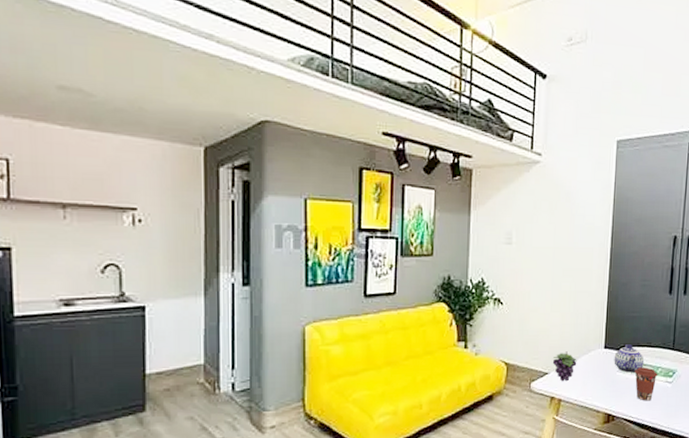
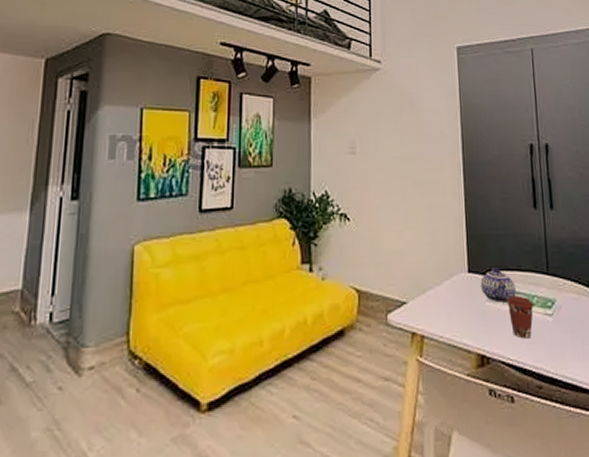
fruit: present [552,351,577,382] -> none [410,276,439,313]

